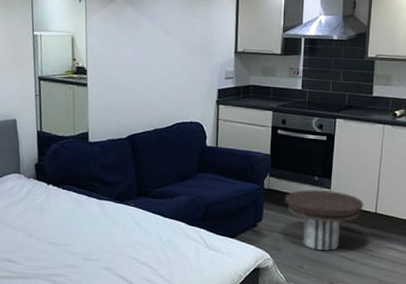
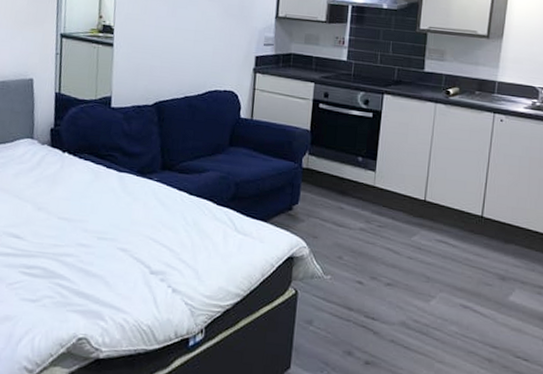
side table: present [285,189,364,252] -> none [325,170,412,242]

